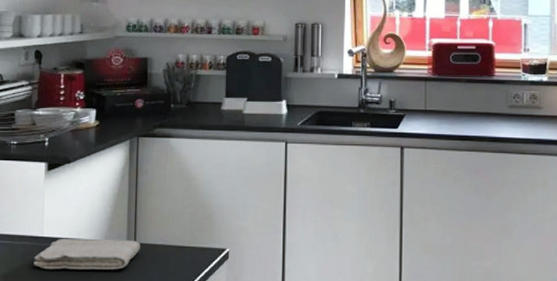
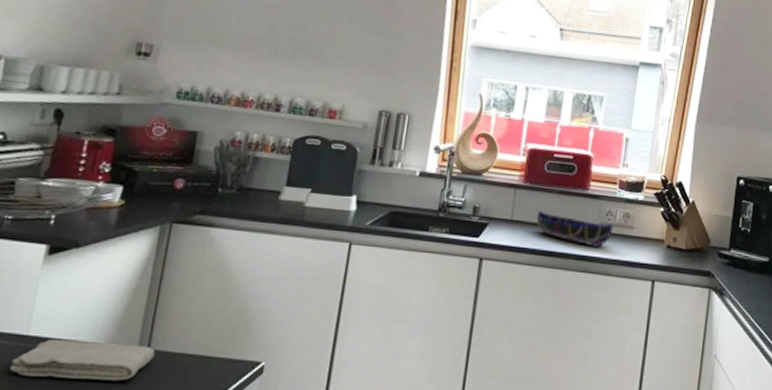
bowl: none [448,99,521,129] -> present [536,210,613,248]

